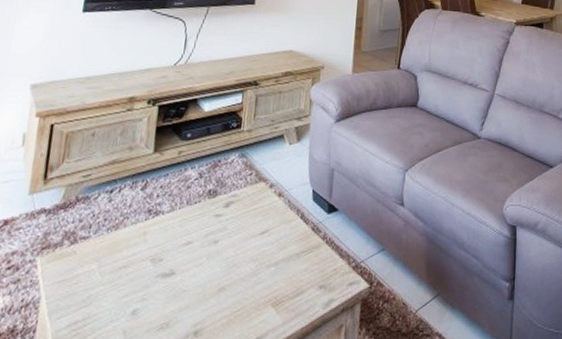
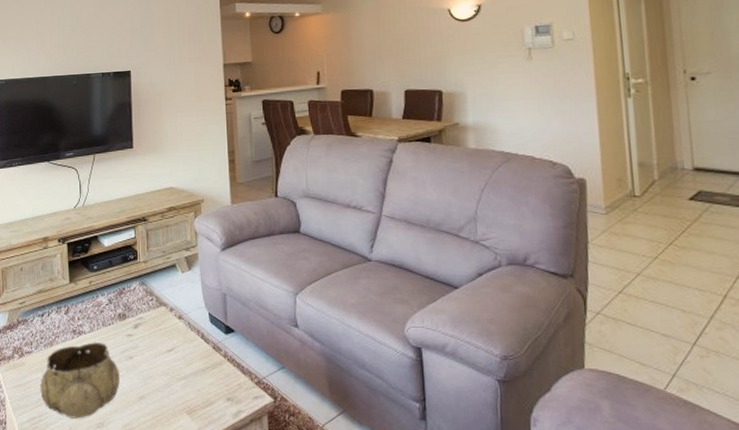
decorative bowl: none [91,224,199,320] -> present [40,342,120,419]

